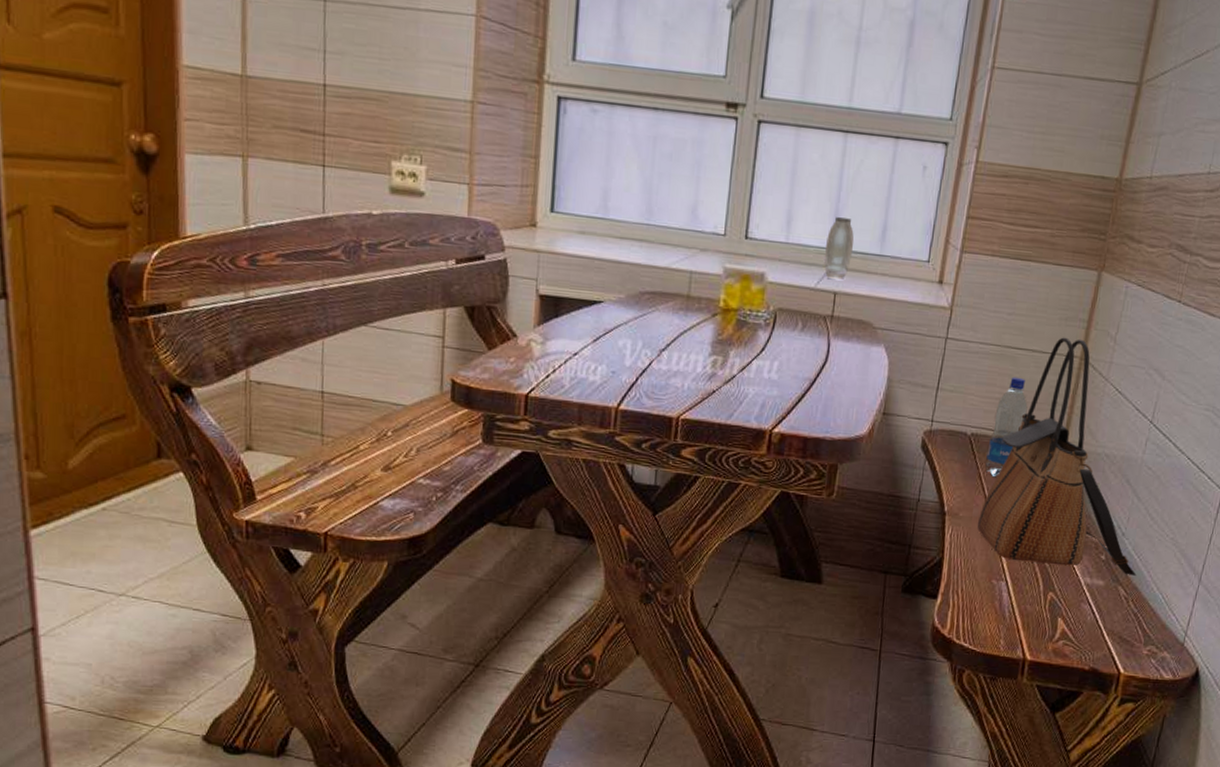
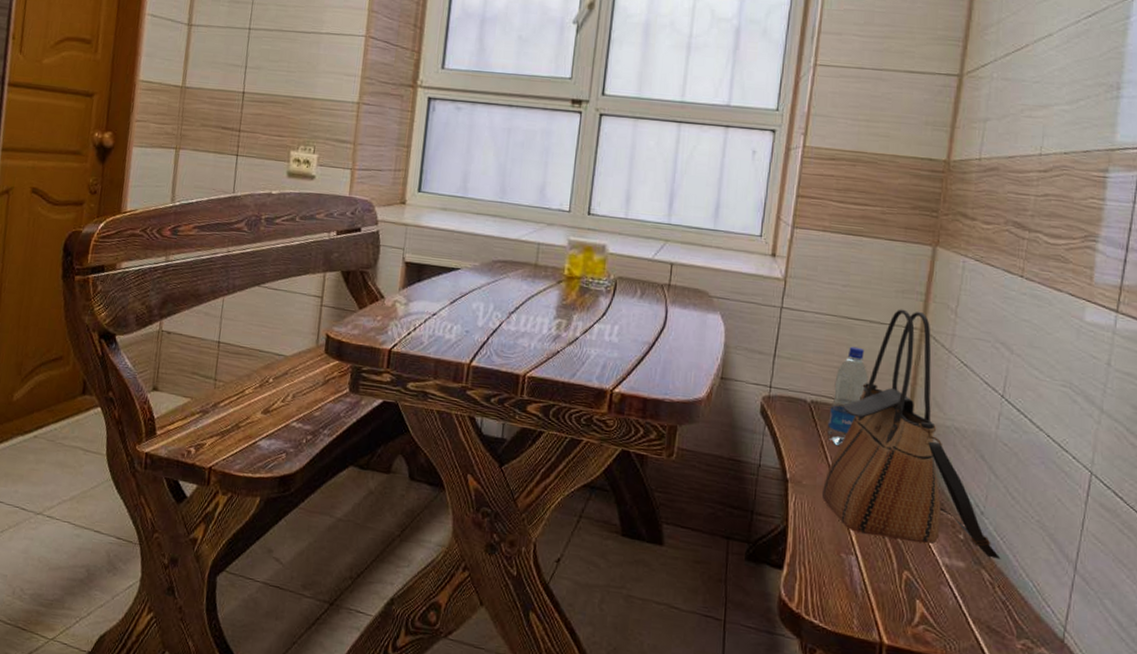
vase: present [824,217,854,281] -> none [661,196,689,253]

